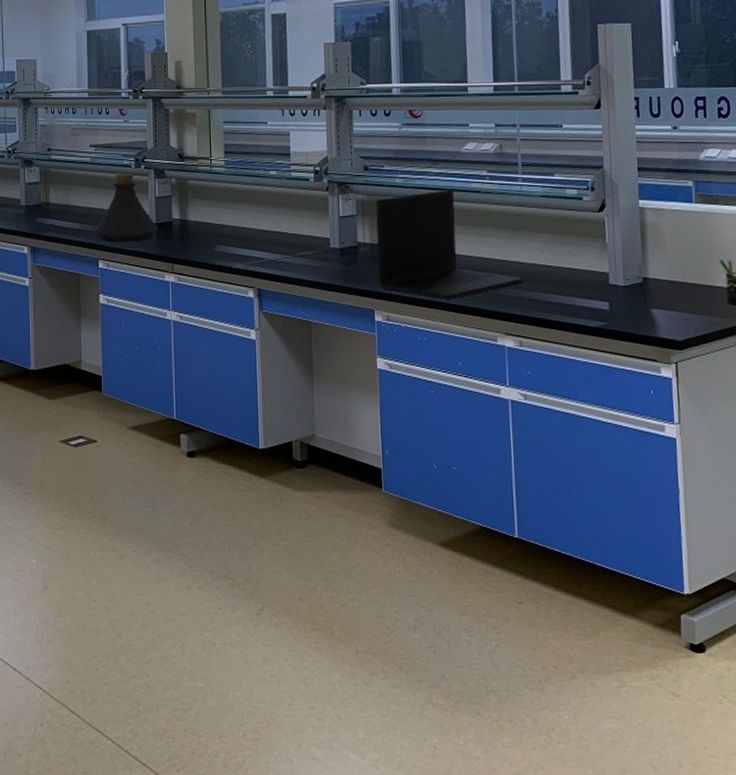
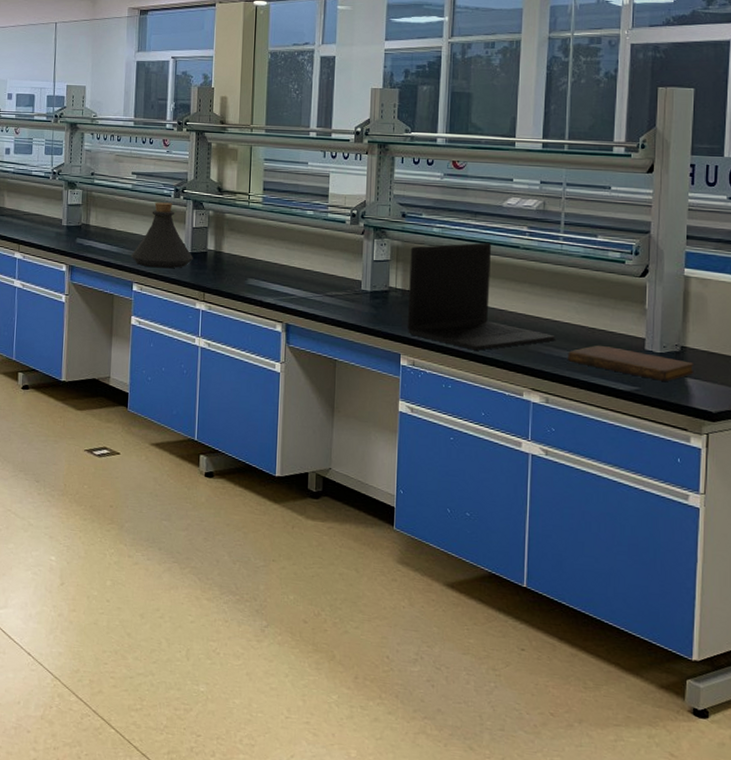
notebook: none [537,283,657,314] -> present [568,345,695,381]

